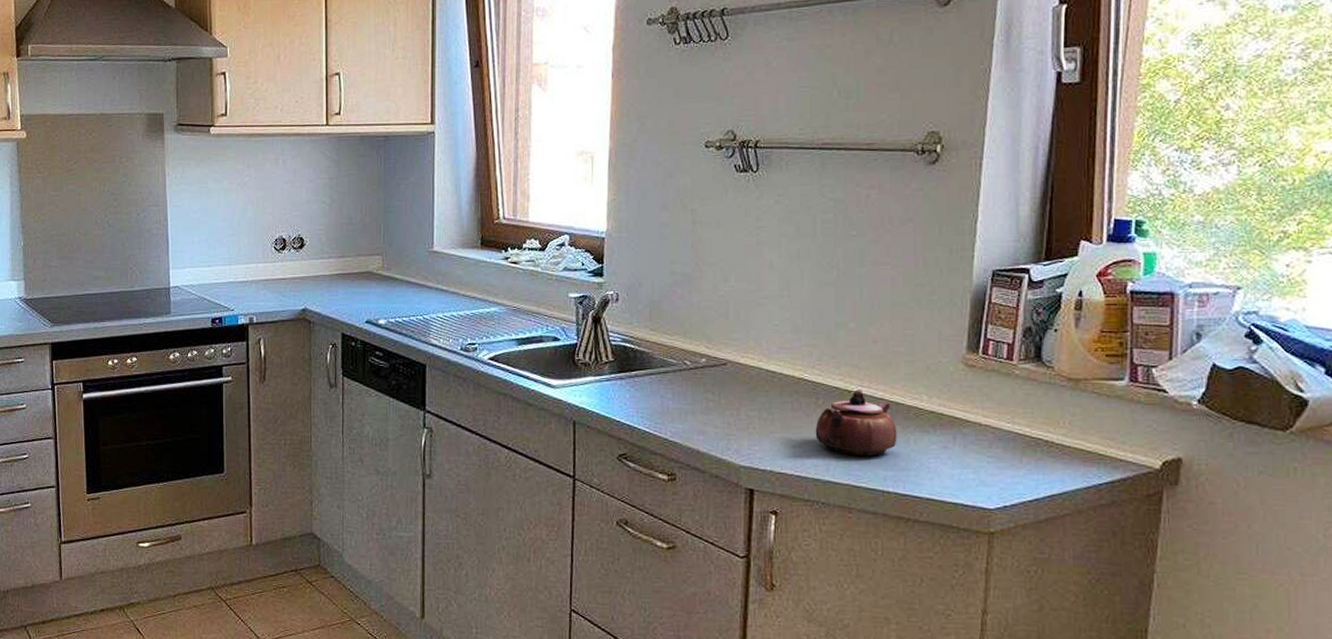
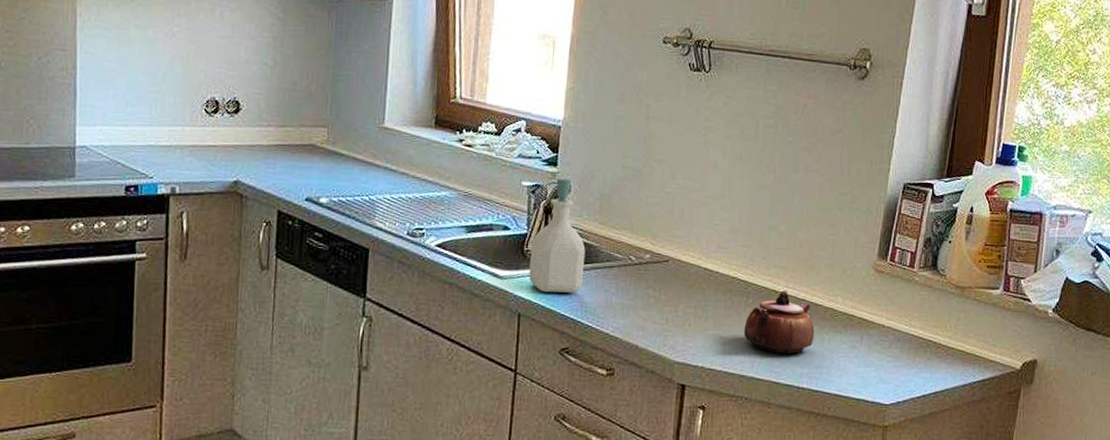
soap bottle: none [581,288,638,400] -> present [529,178,586,293]

